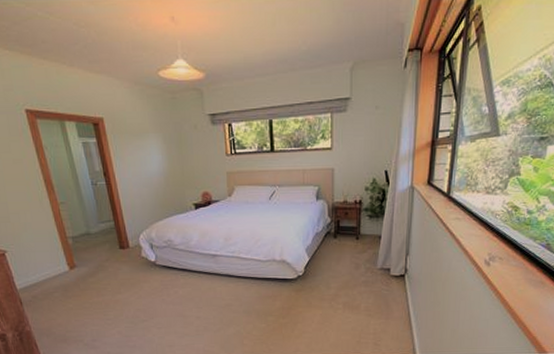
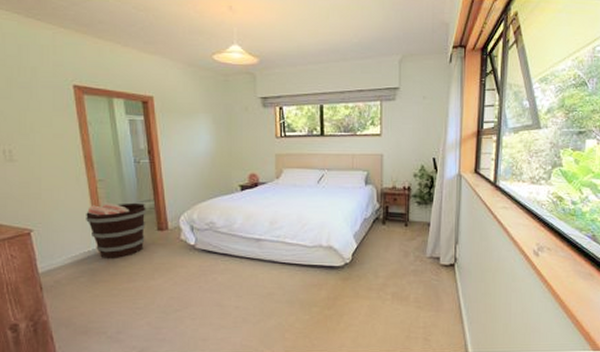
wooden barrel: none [52,223,109,276] -> present [86,202,146,260]

